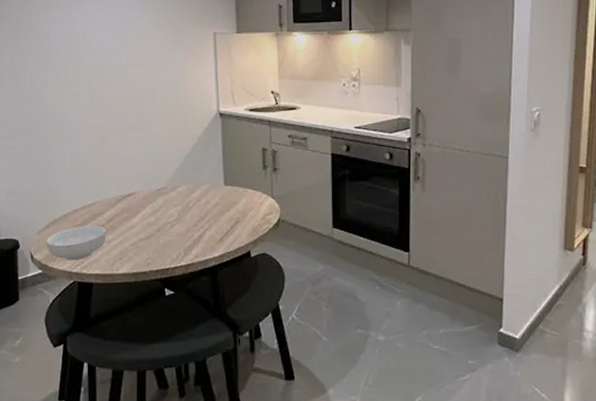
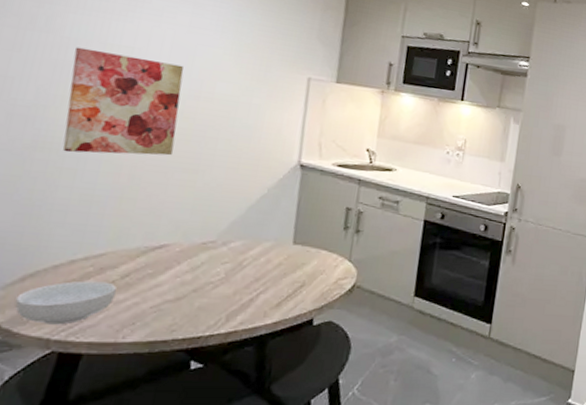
wall art: none [49,38,126,125] -> present [62,47,184,156]

